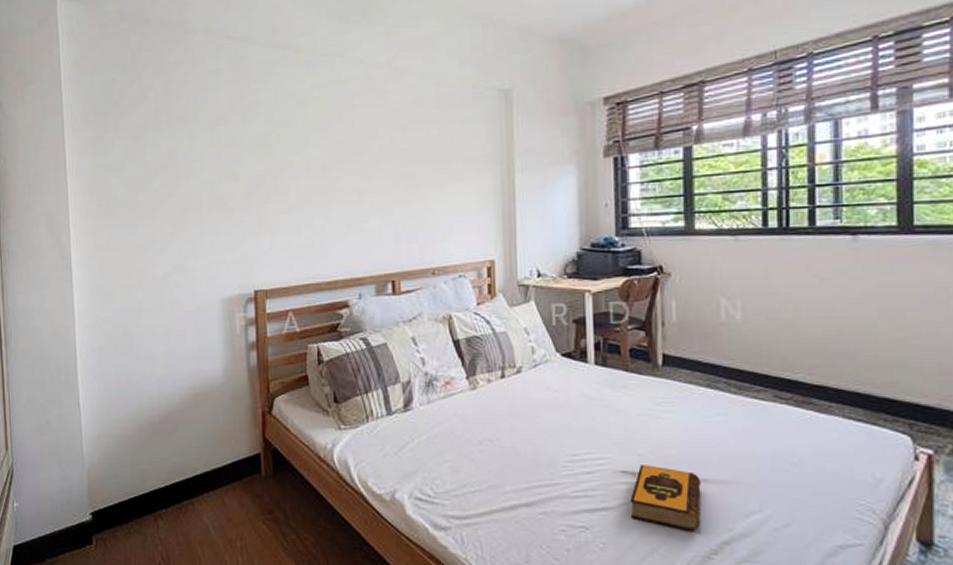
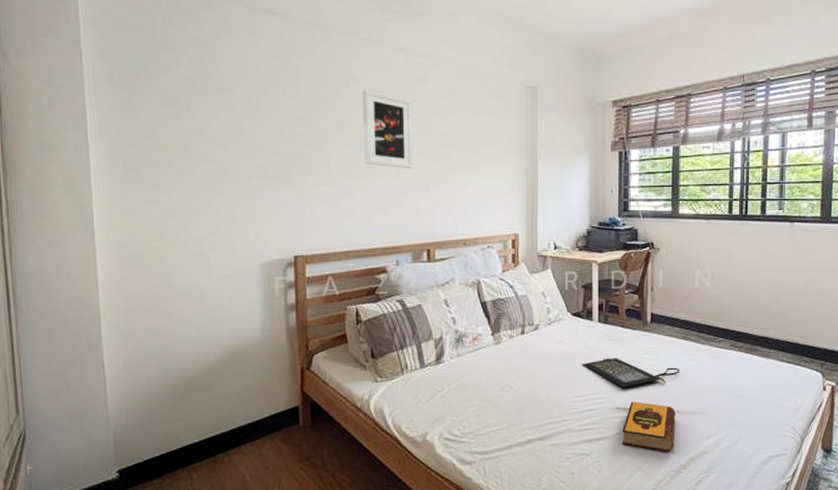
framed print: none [321,108,375,192] -> present [362,89,414,170]
clutch bag: none [577,409,705,446] -> present [582,358,681,388]

